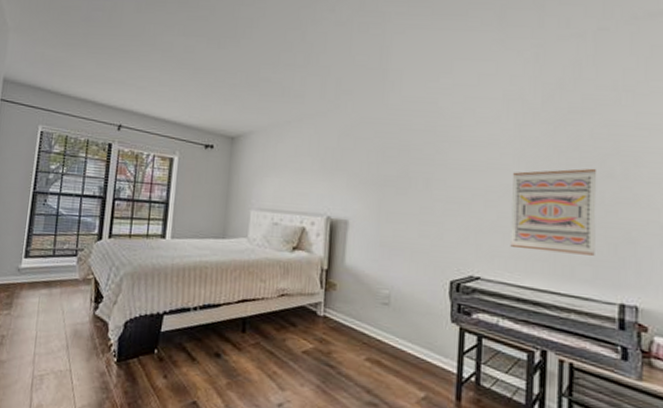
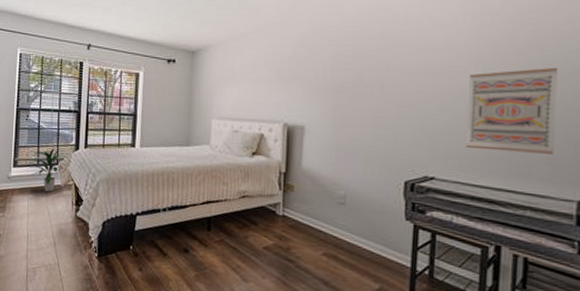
indoor plant: none [46,236,84,287] -> present [32,147,64,192]

